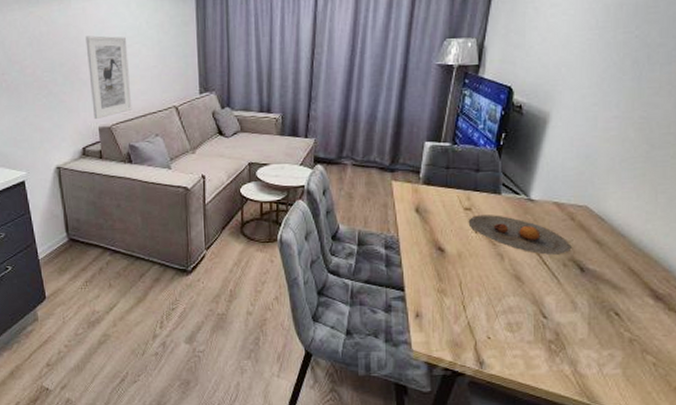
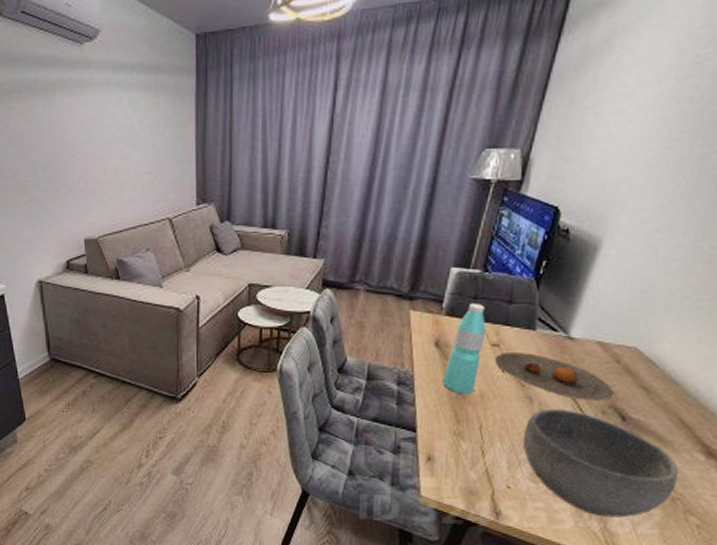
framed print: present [85,35,132,120] -> none [71,136,121,231]
water bottle: none [424,172,459,255] -> present [442,302,487,394]
bowl: none [498,263,633,360] -> present [522,408,679,518]

